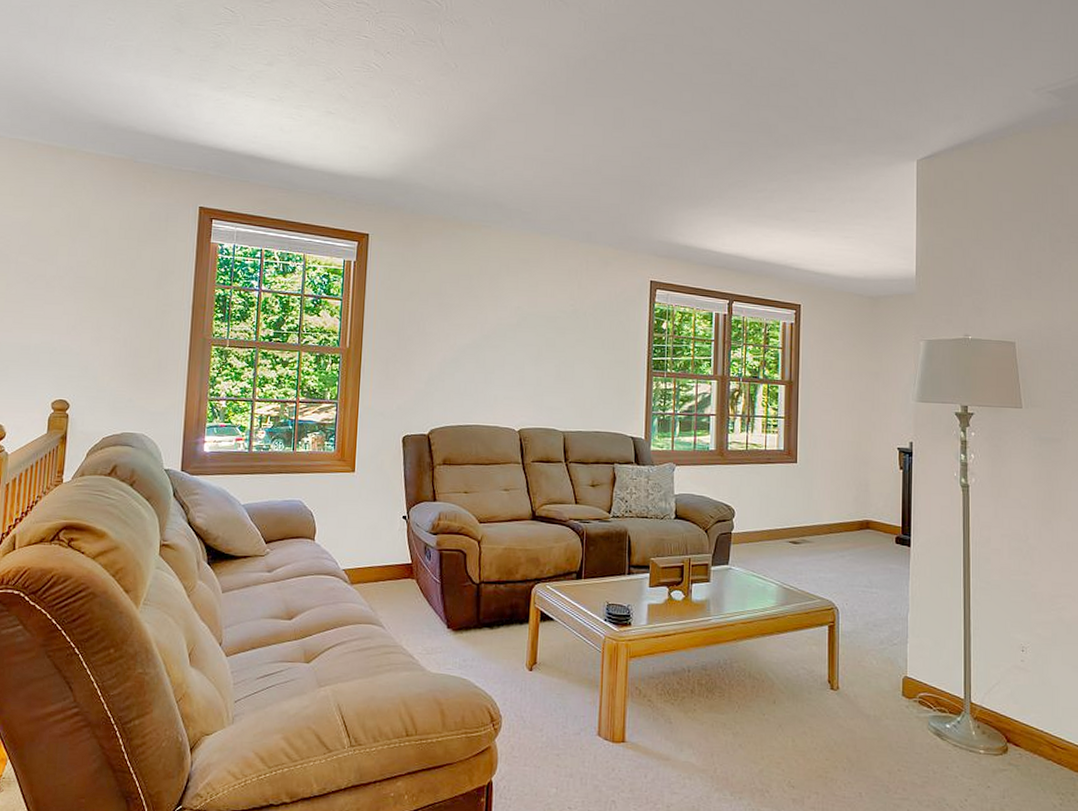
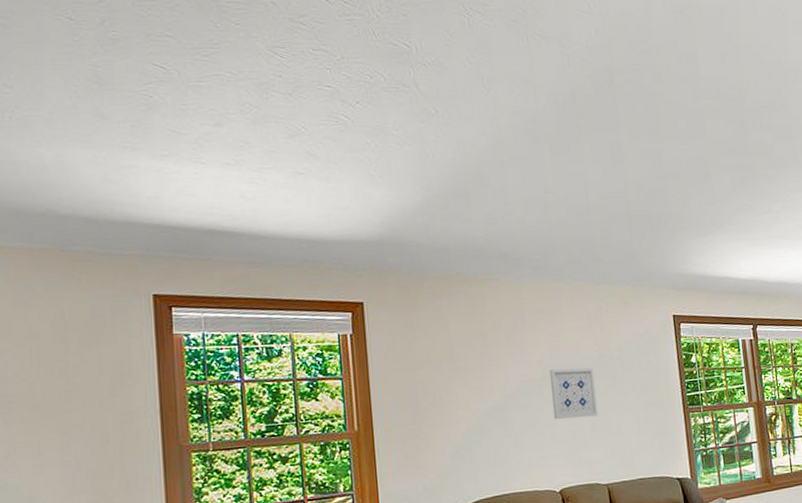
wall art: none [522,316,566,366] -> present [549,368,598,420]

